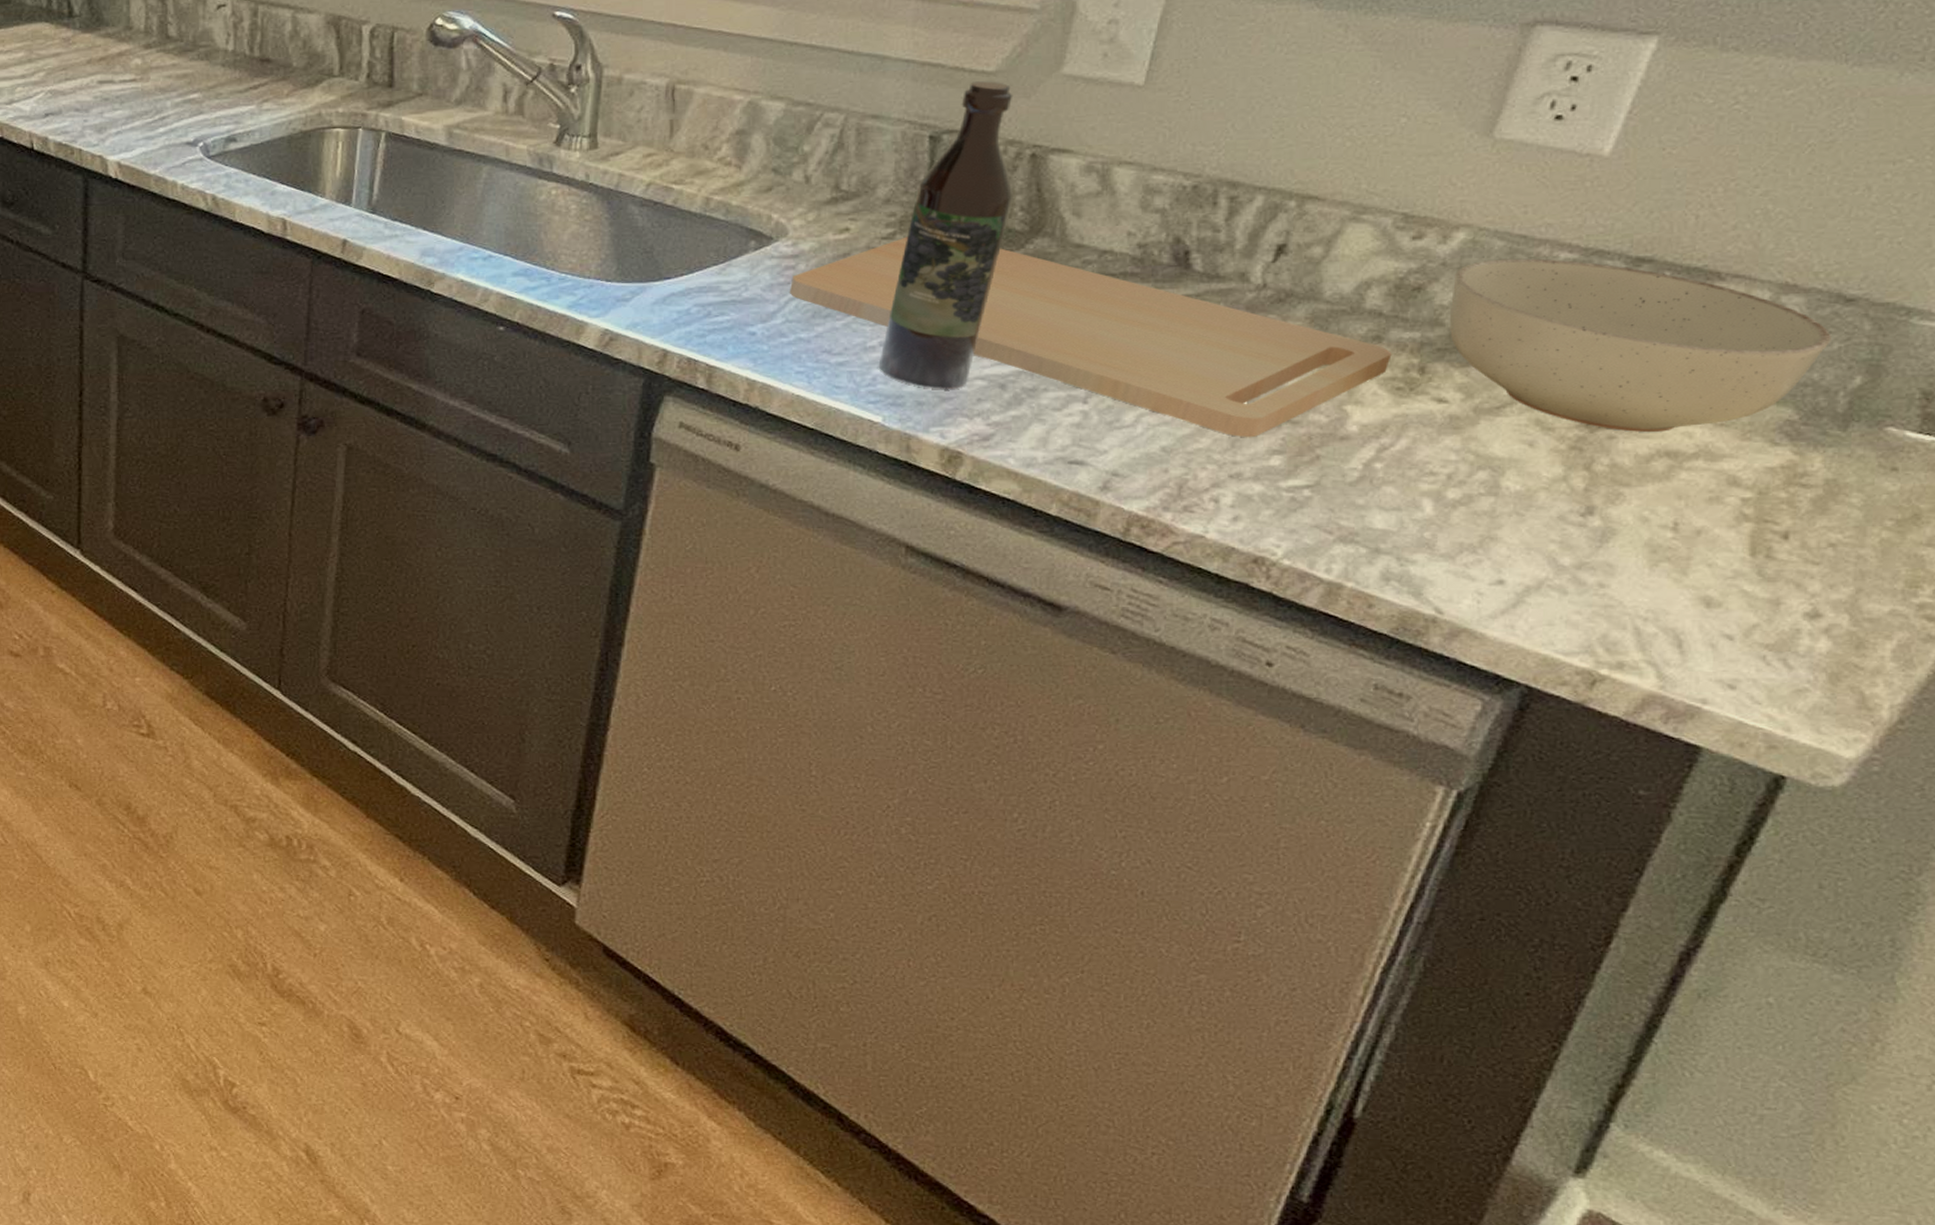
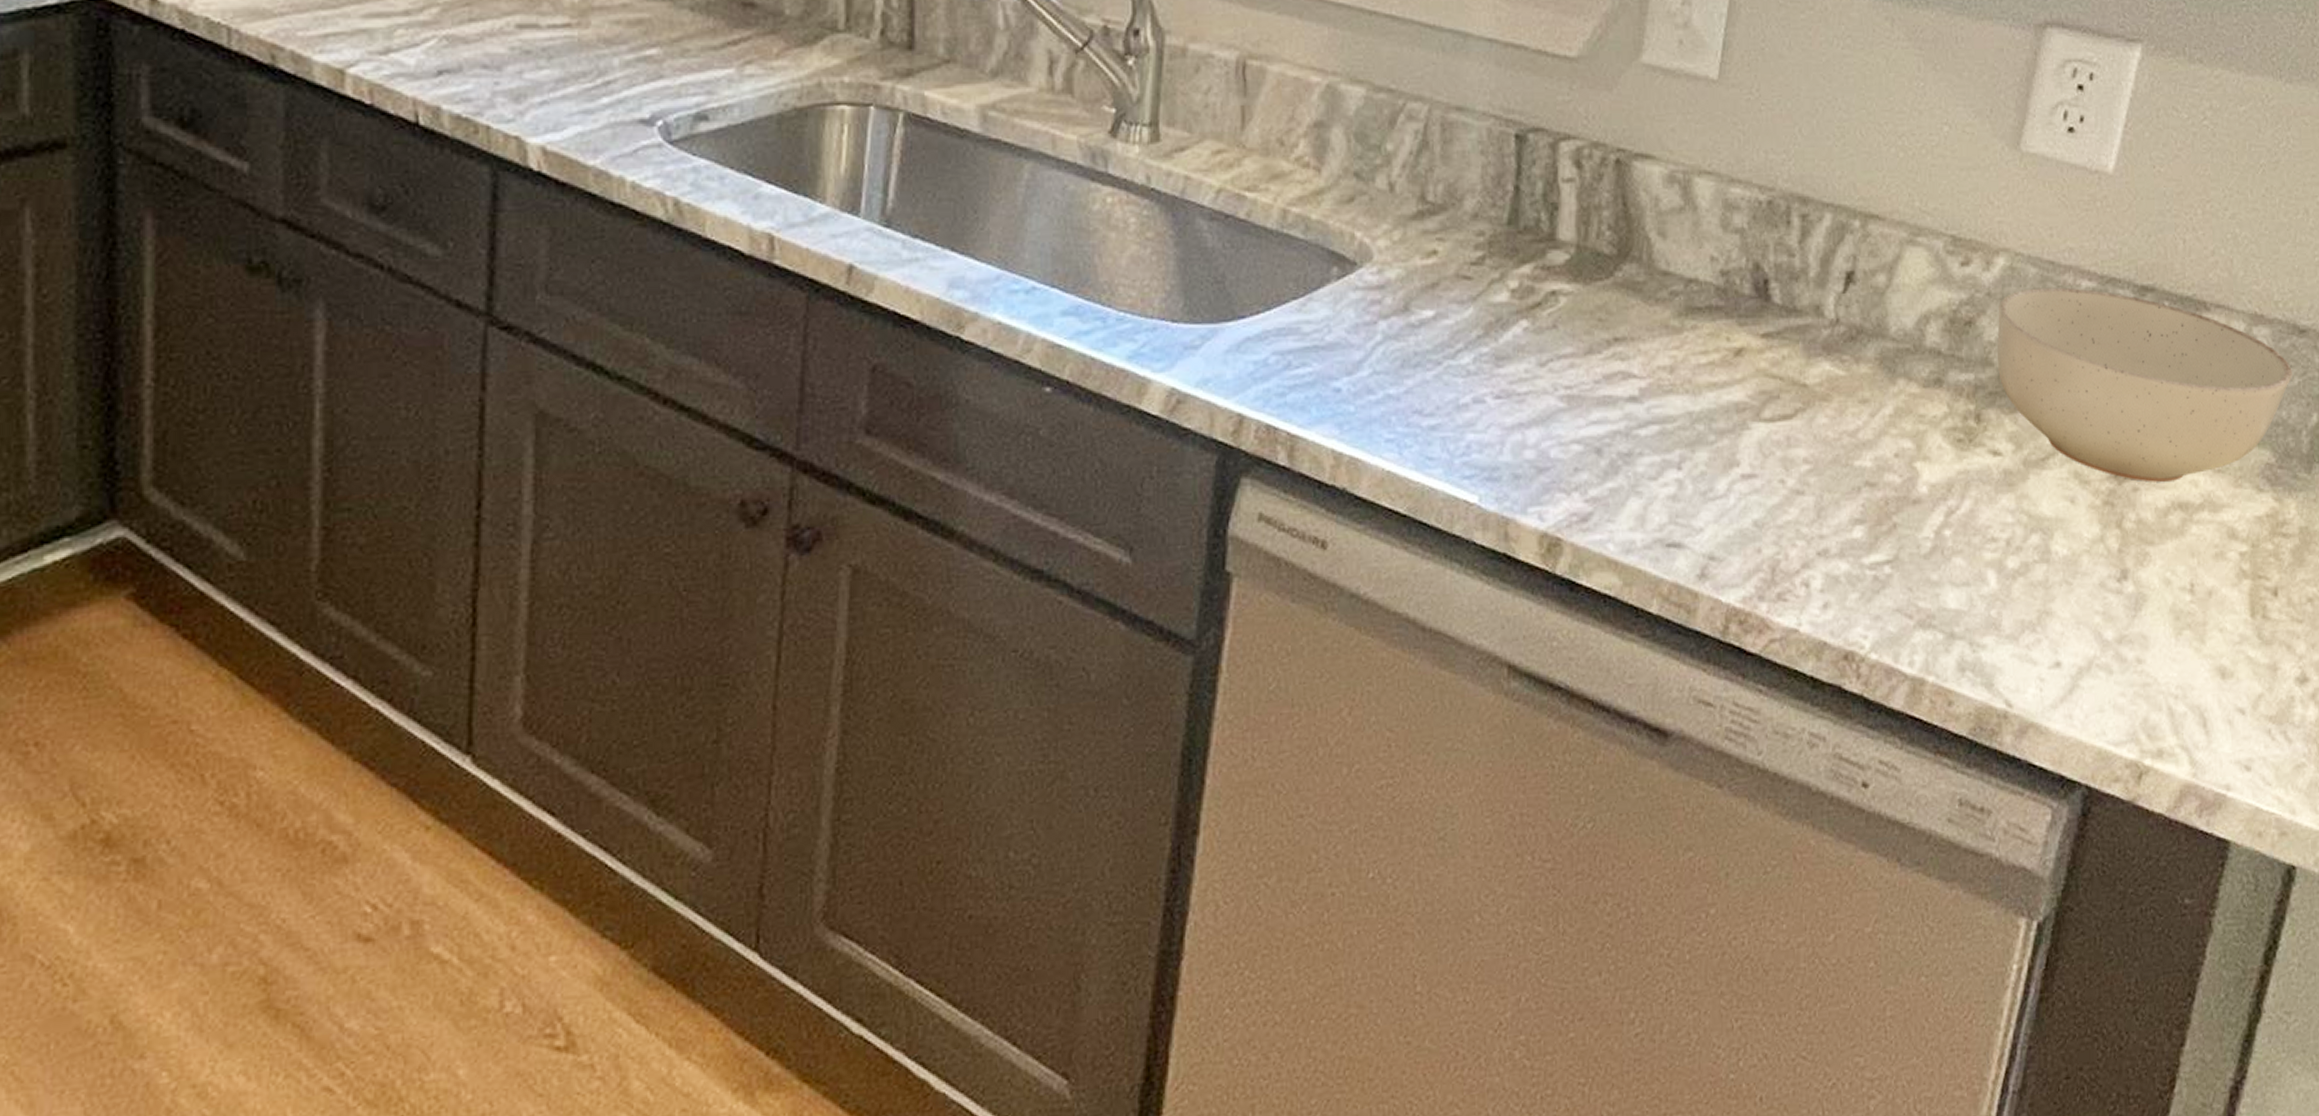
cutting board: present [789,237,1392,438] -> none [1375,261,1952,506]
wine bottle: present [878,81,1015,389] -> none [1472,68,1602,457]

